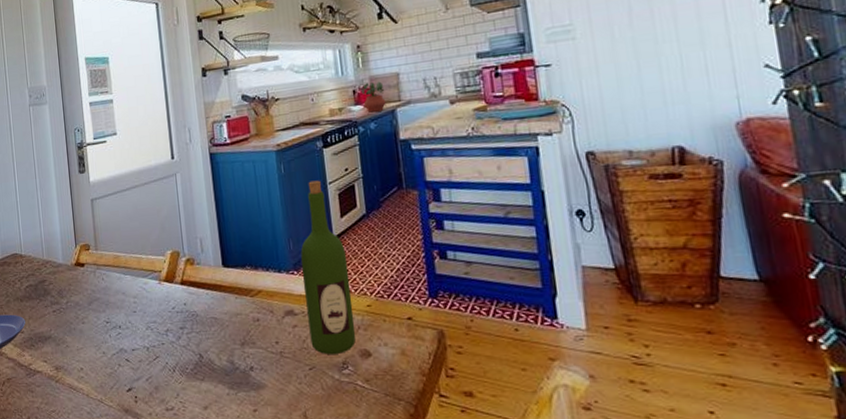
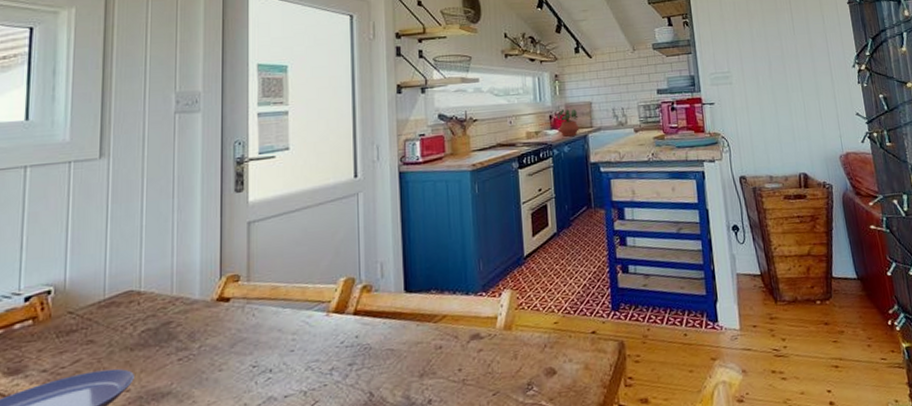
wine bottle: present [300,180,356,354] -> none [490,200,542,377]

